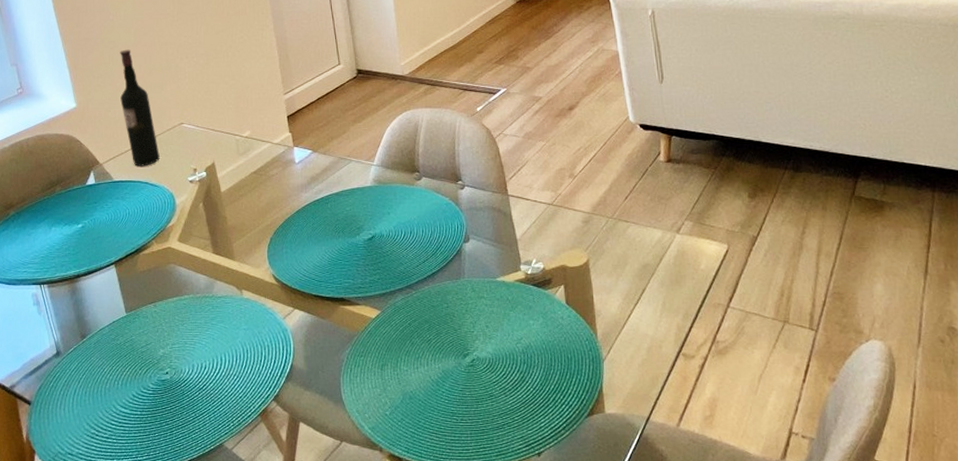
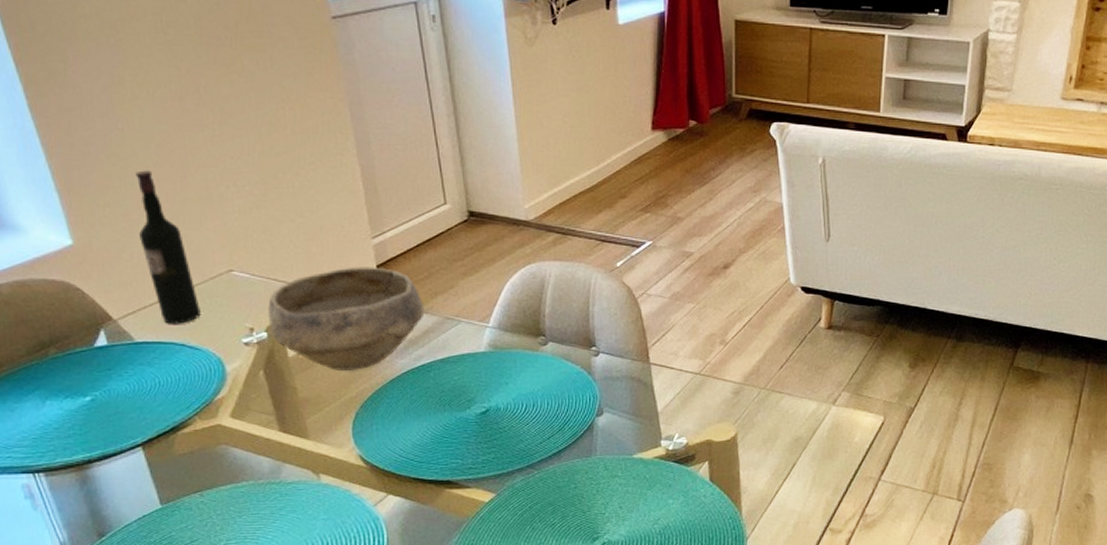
bowl: none [206,117,324,203] -> present [267,267,425,370]

